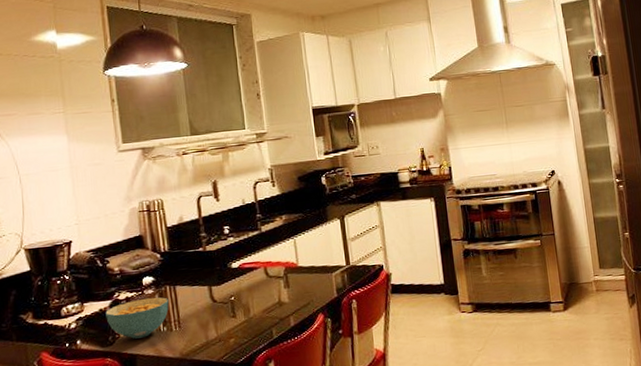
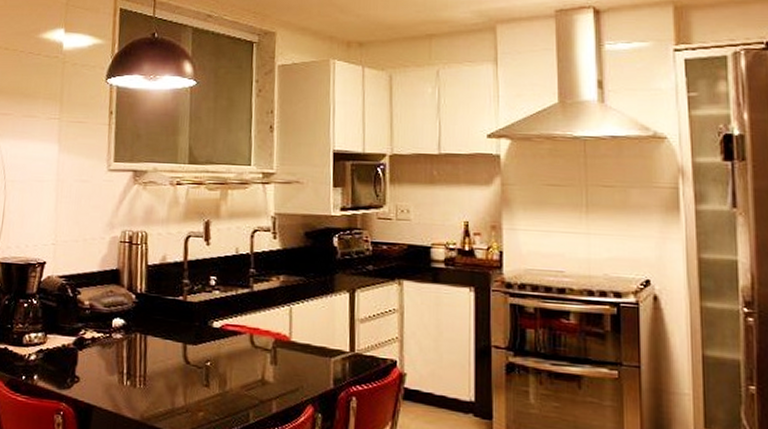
cereal bowl: present [105,297,169,339] -> none [67,342,137,388]

